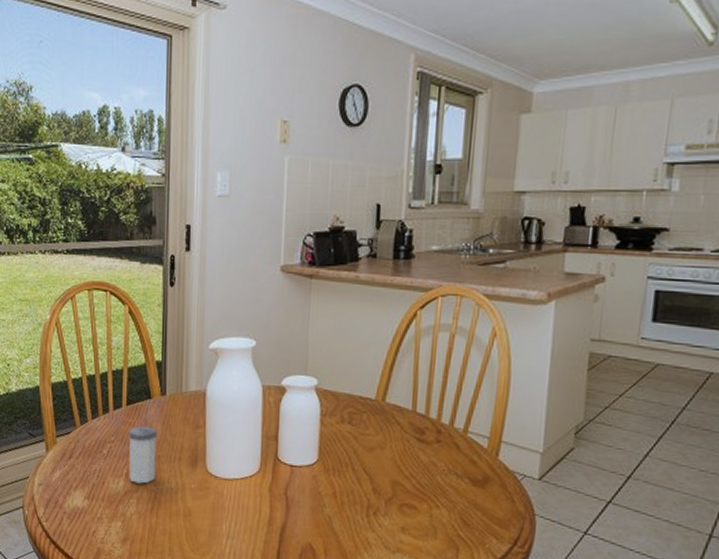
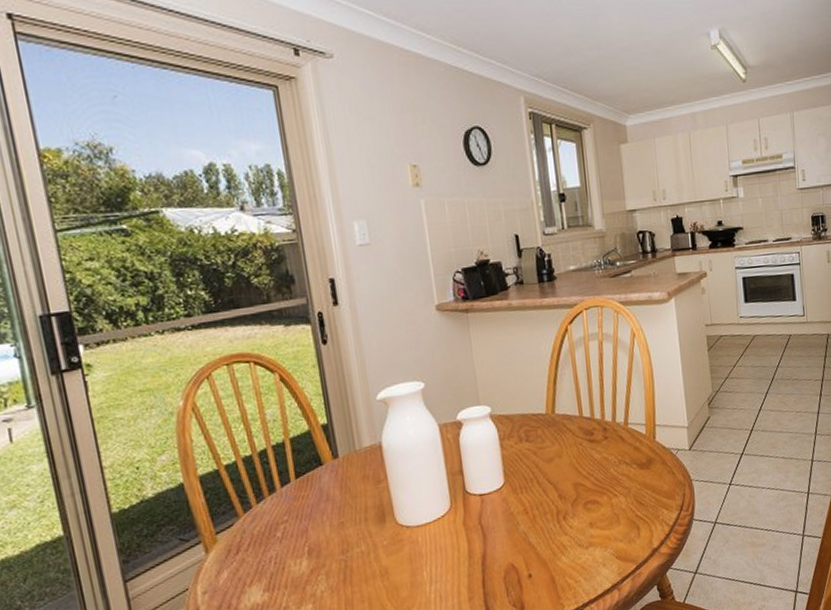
salt shaker: present [128,426,157,484] -> none [303,494,343,558]

